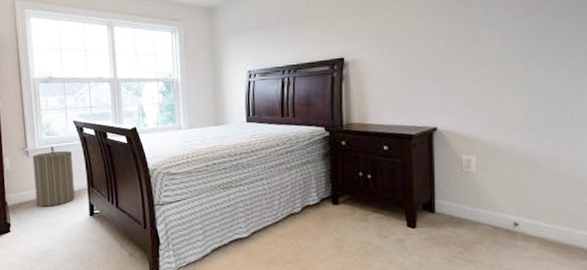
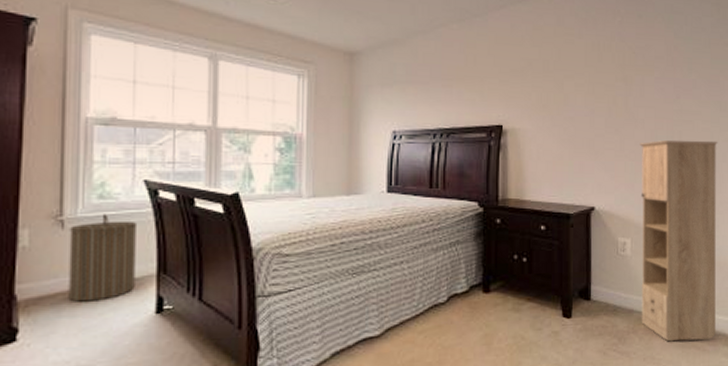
storage cabinet: none [484,55,577,254] -> present [640,140,718,342]

